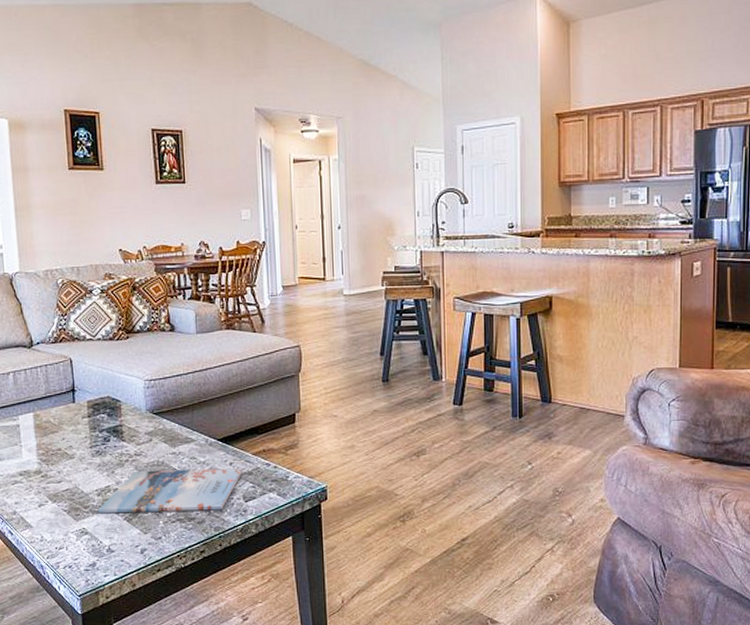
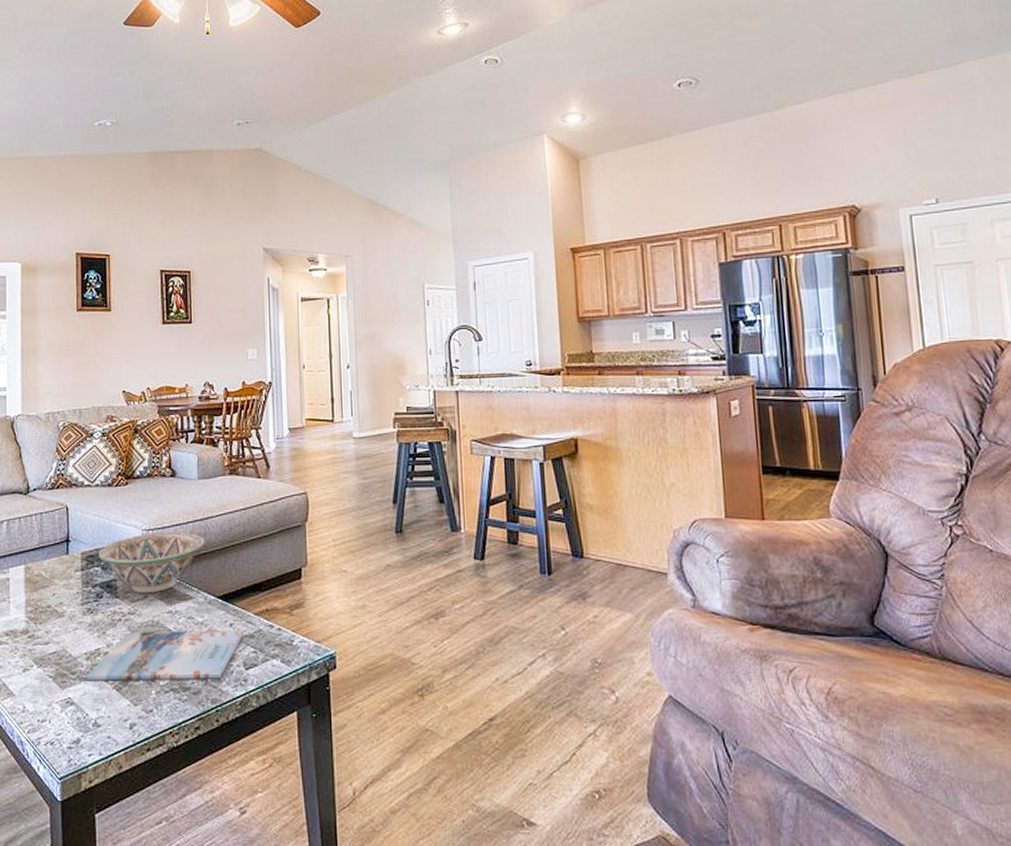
decorative bowl: none [104,381,205,438] -> present [99,531,205,594]

